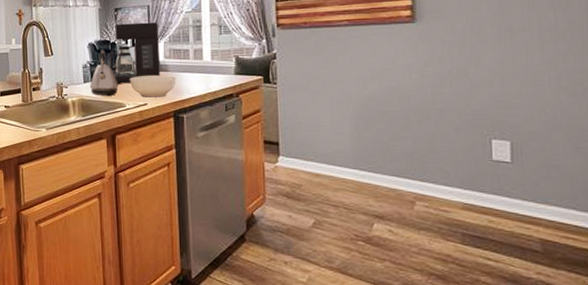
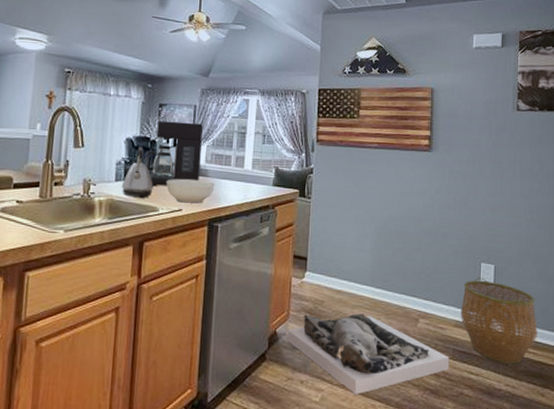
dog bed: none [265,196,458,278] -> present [287,313,449,395]
basket: none [468,156,579,250] -> present [460,277,538,364]

